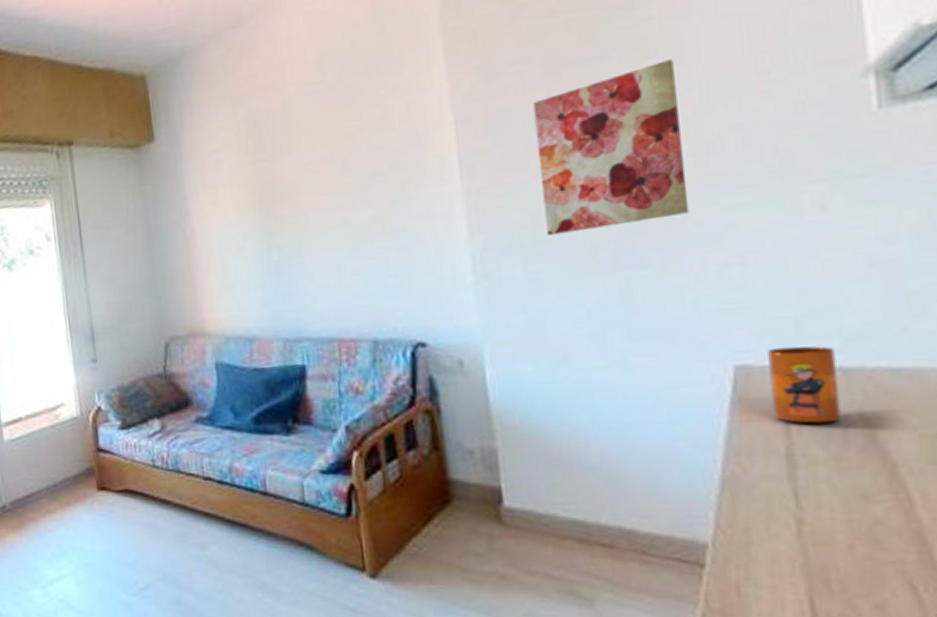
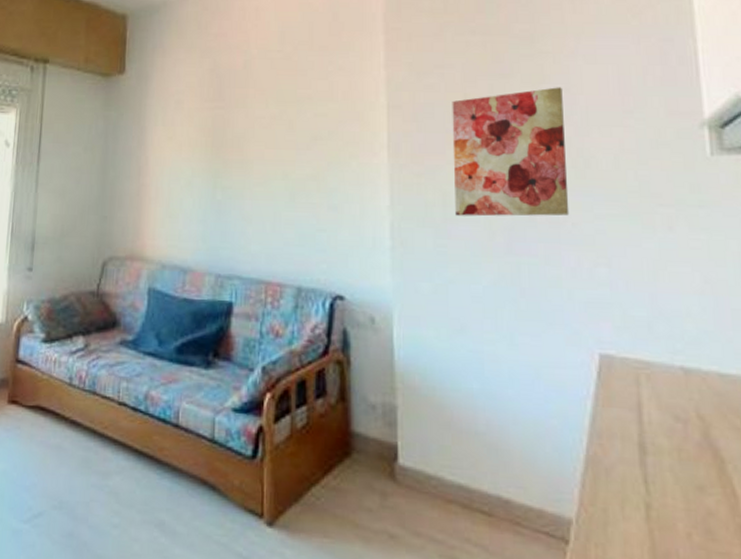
mug: present [768,346,841,424] -> none [626,342,682,416]

